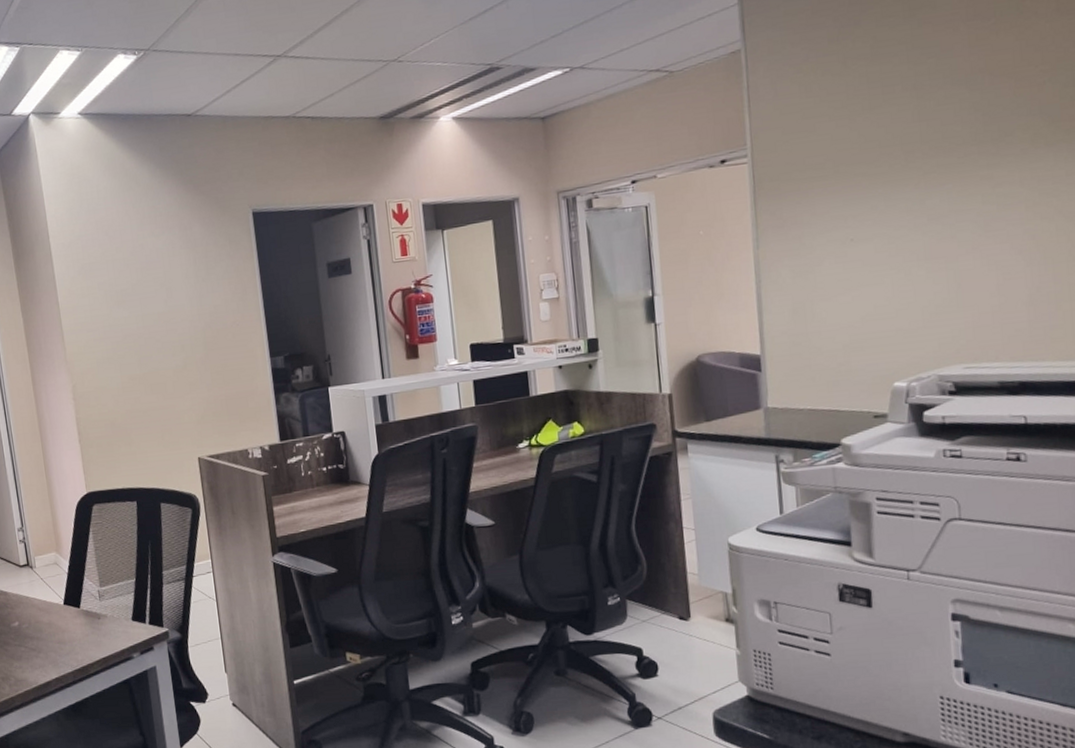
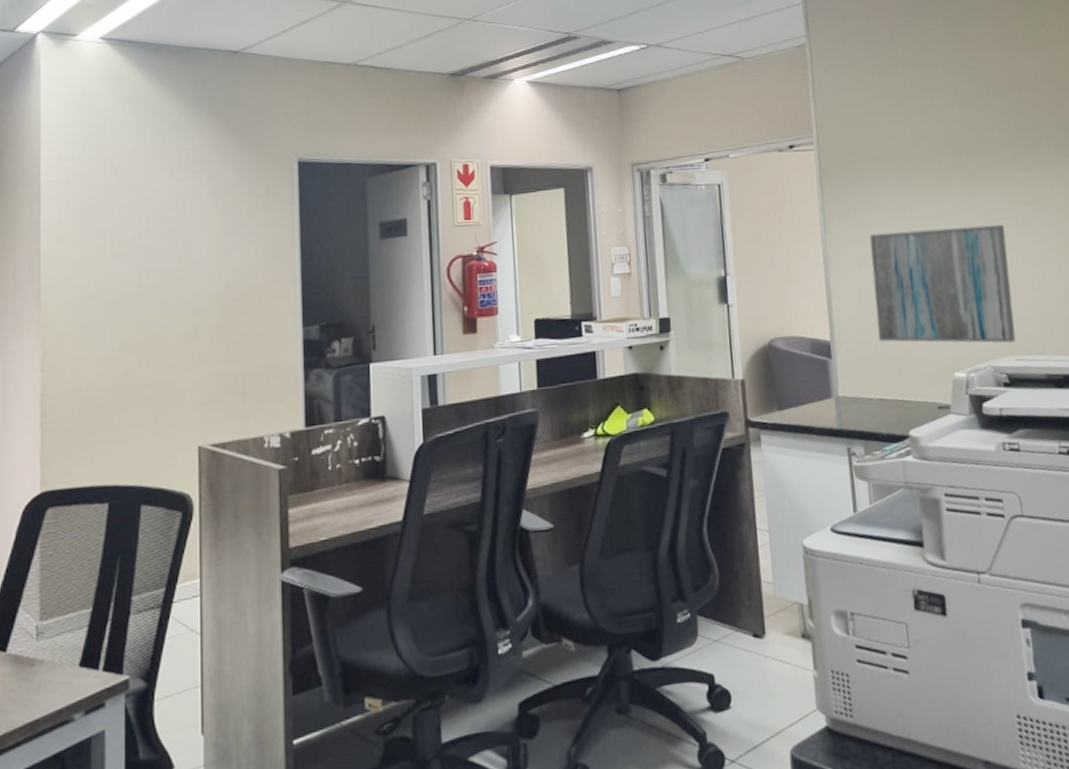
wall art: none [806,227,966,354] -> present [869,224,1016,343]

